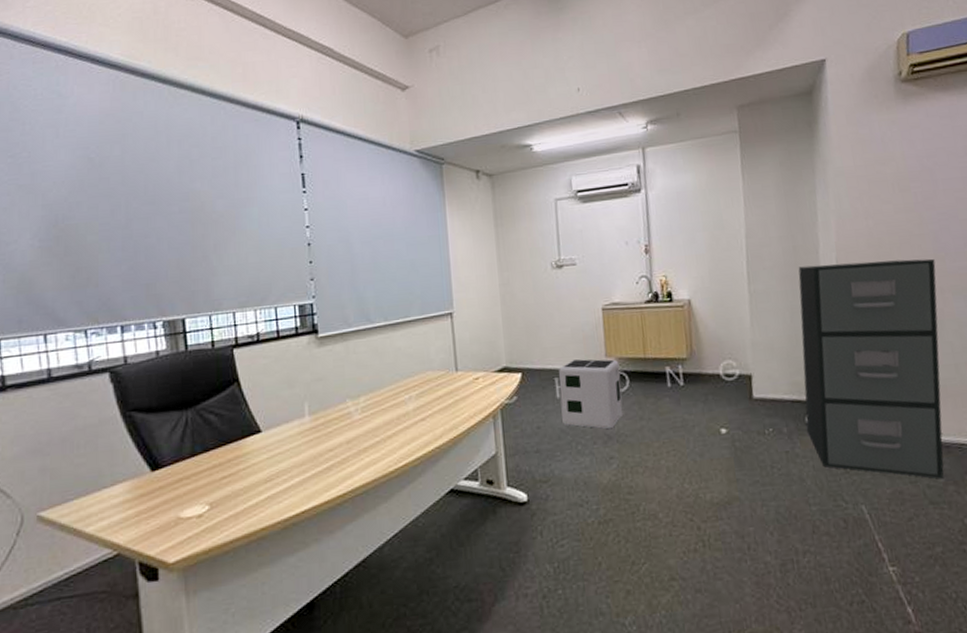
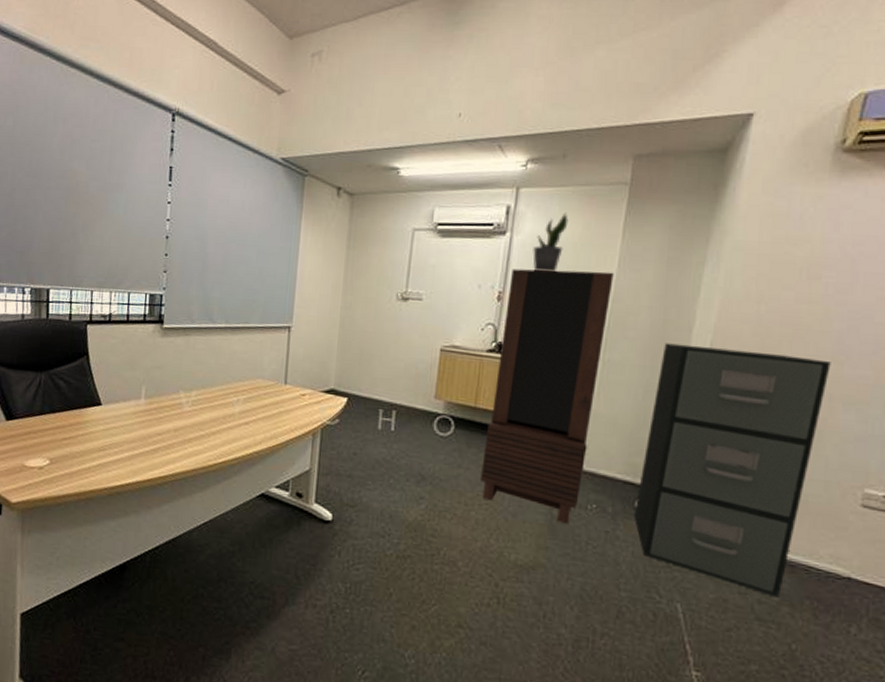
air purifier: present [558,359,623,429] -> none [379,394,448,470]
bookcase: none [653,211,756,453] -> present [480,268,614,525]
potted plant: none [667,164,694,221] -> present [533,212,569,272]

